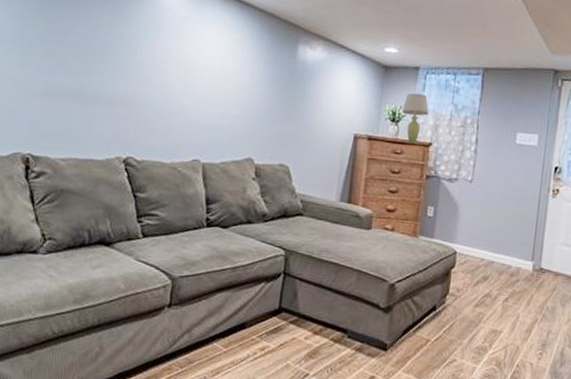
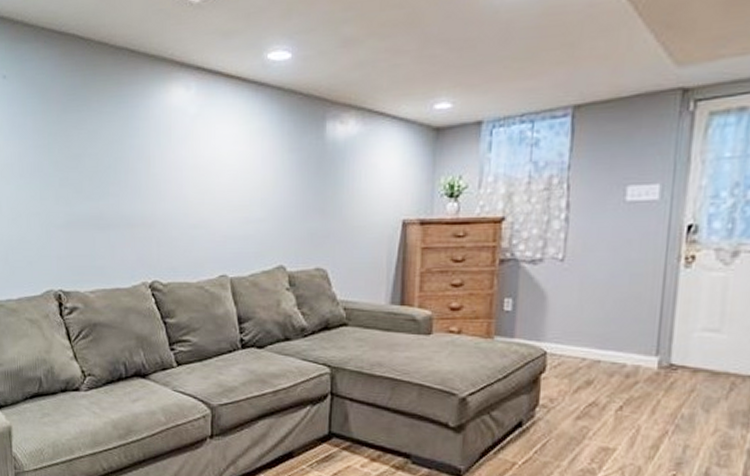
table lamp: present [401,93,429,145] -> none [462,155,499,222]

